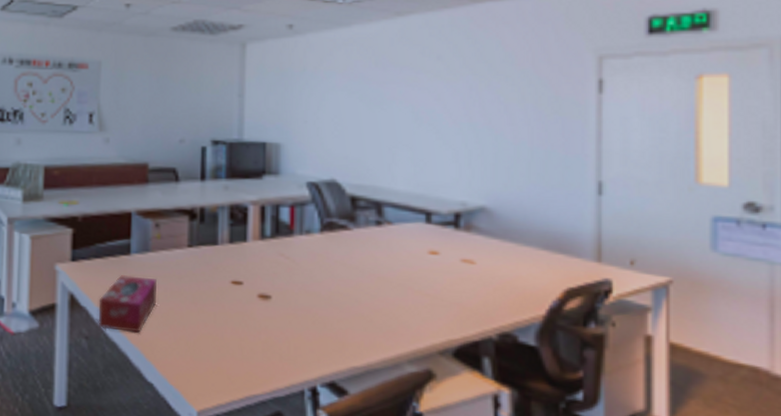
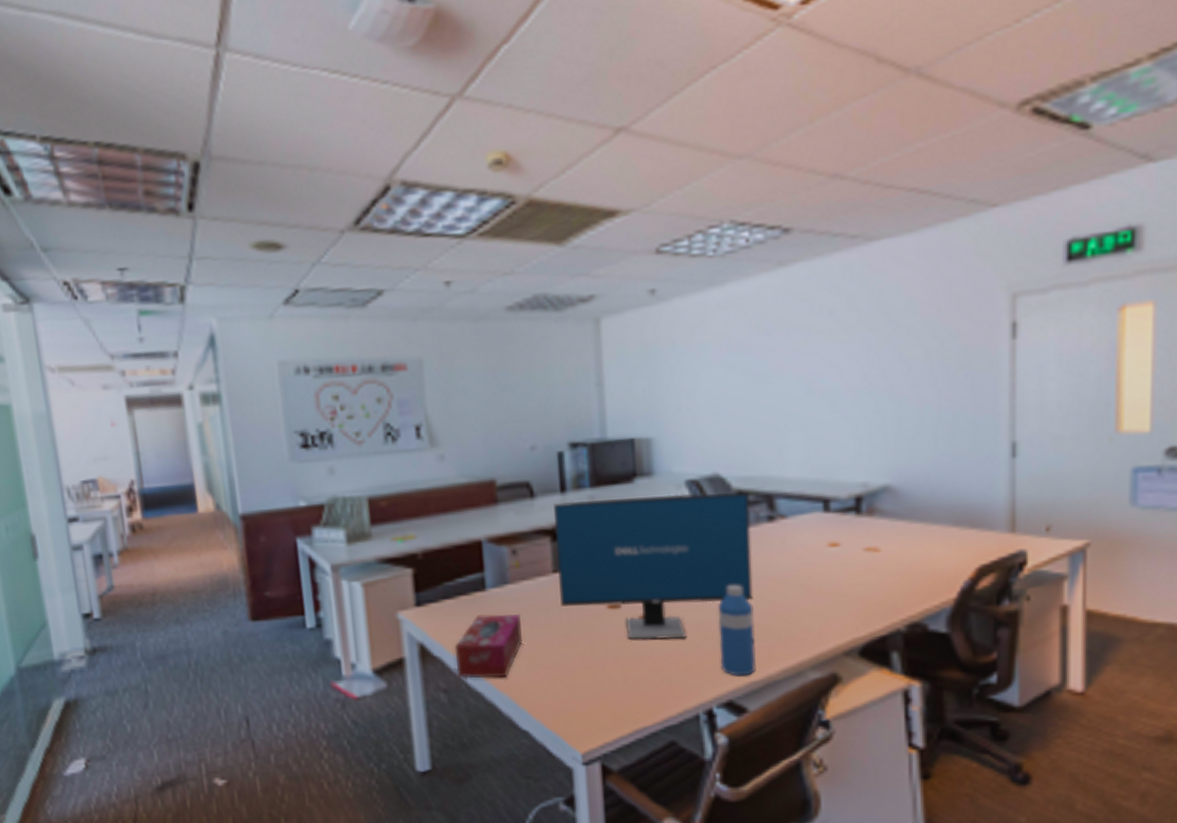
computer monitor: none [192,188,361,319] -> present [554,491,753,640]
water bottle: none [326,277,359,361] -> present [717,585,756,676]

